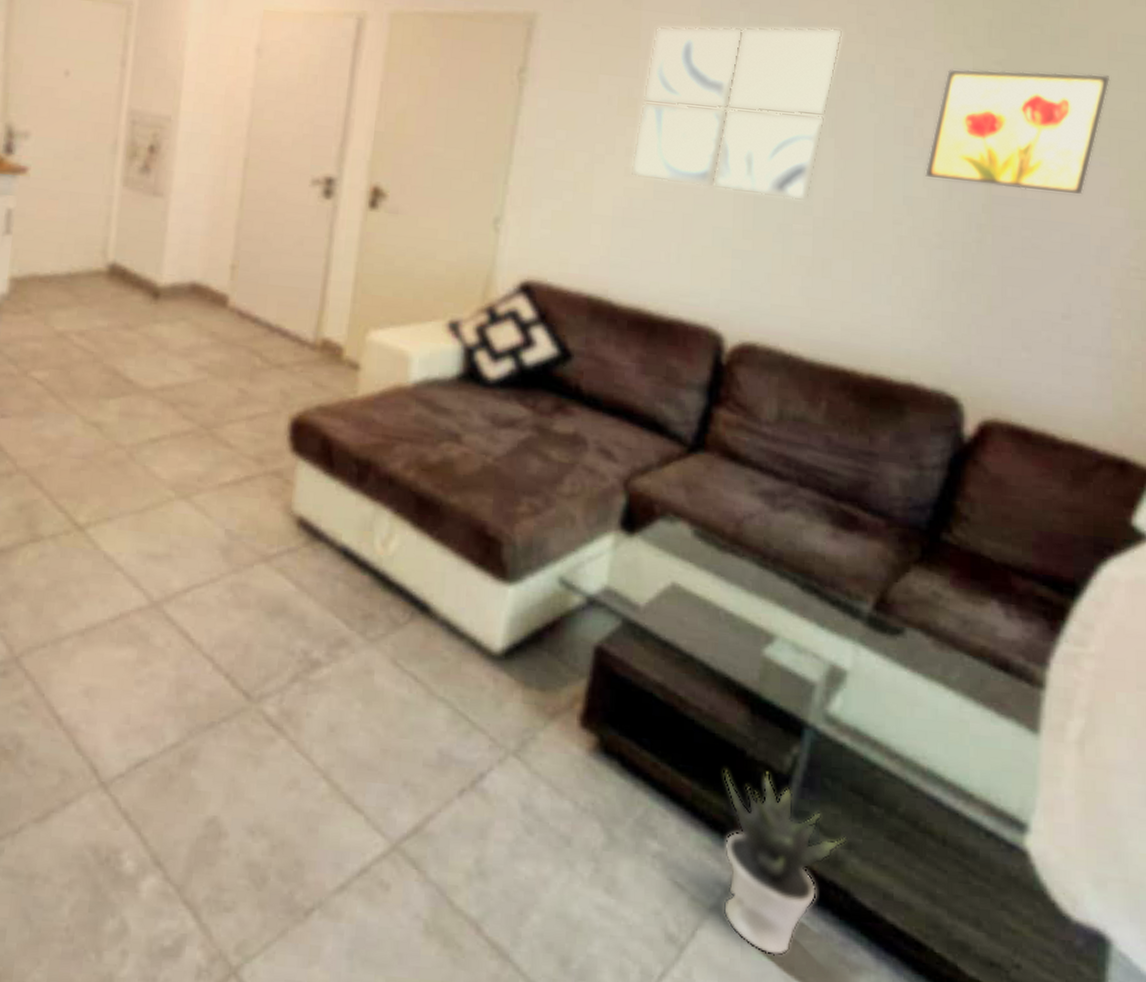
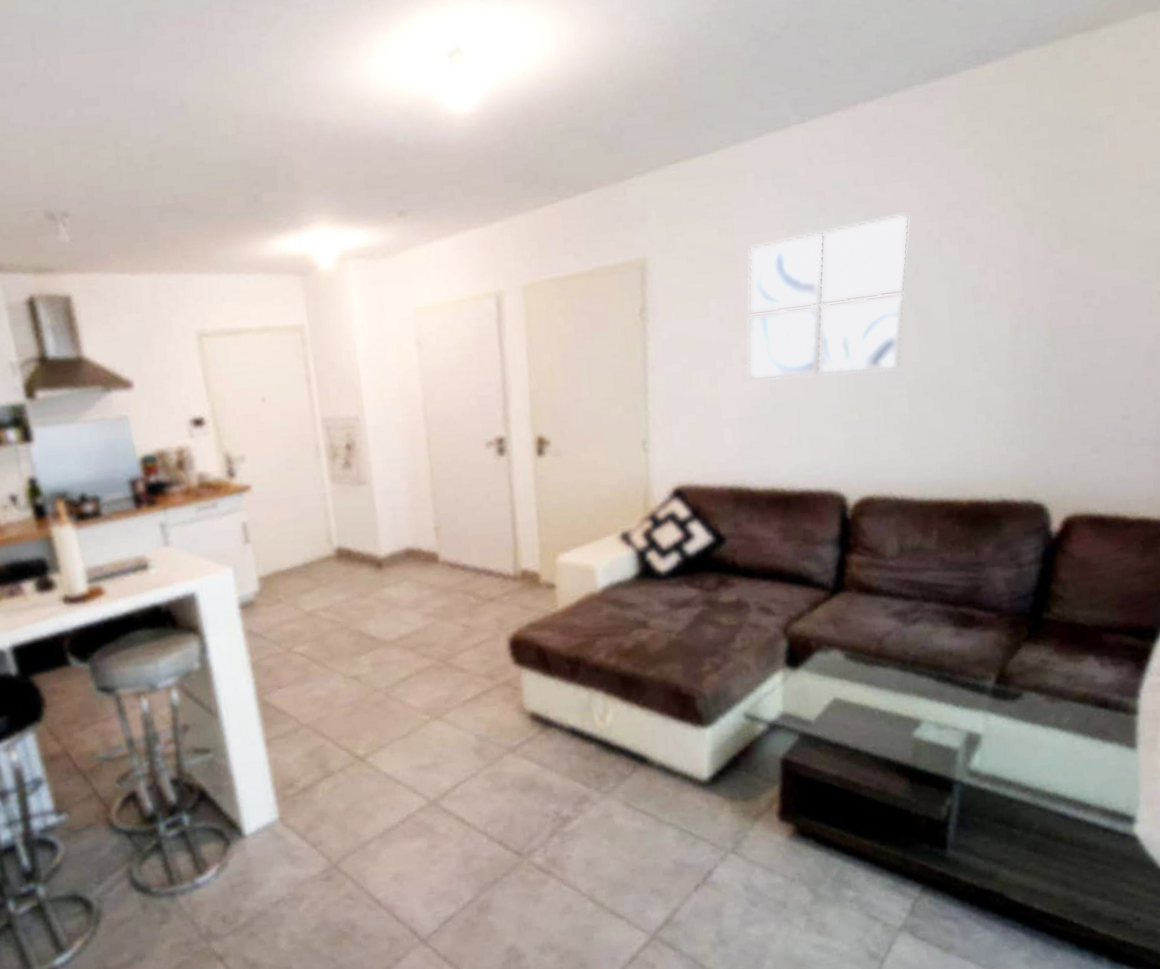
potted plant: present [723,770,846,956] -> none [895,821,996,952]
wall art: present [925,69,1111,195] -> none [994,202,1143,326]

